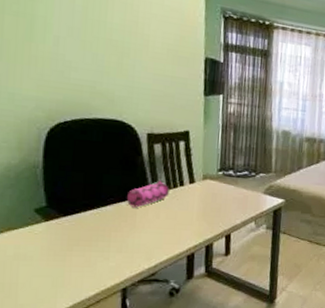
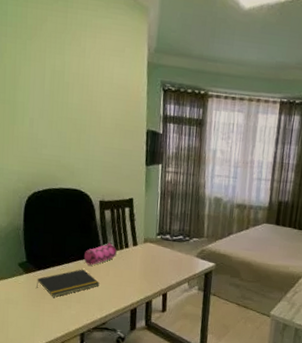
notepad: none [61,212,148,248] -> present [37,269,100,298]

